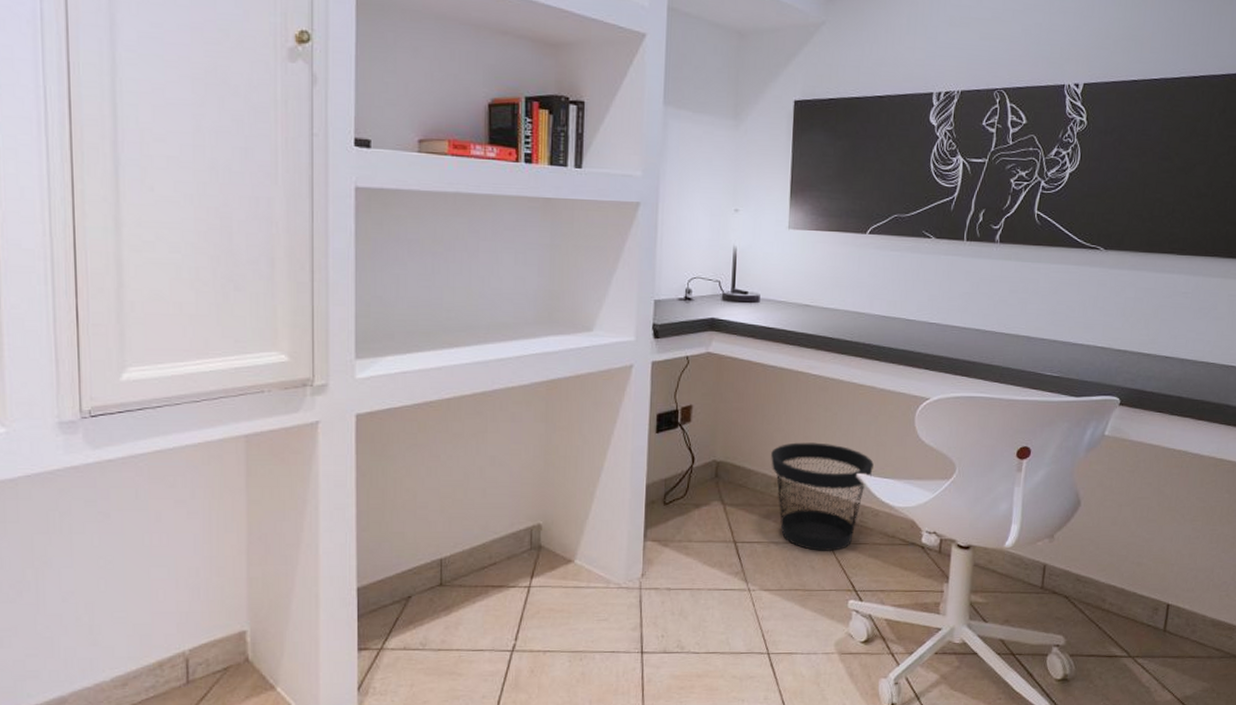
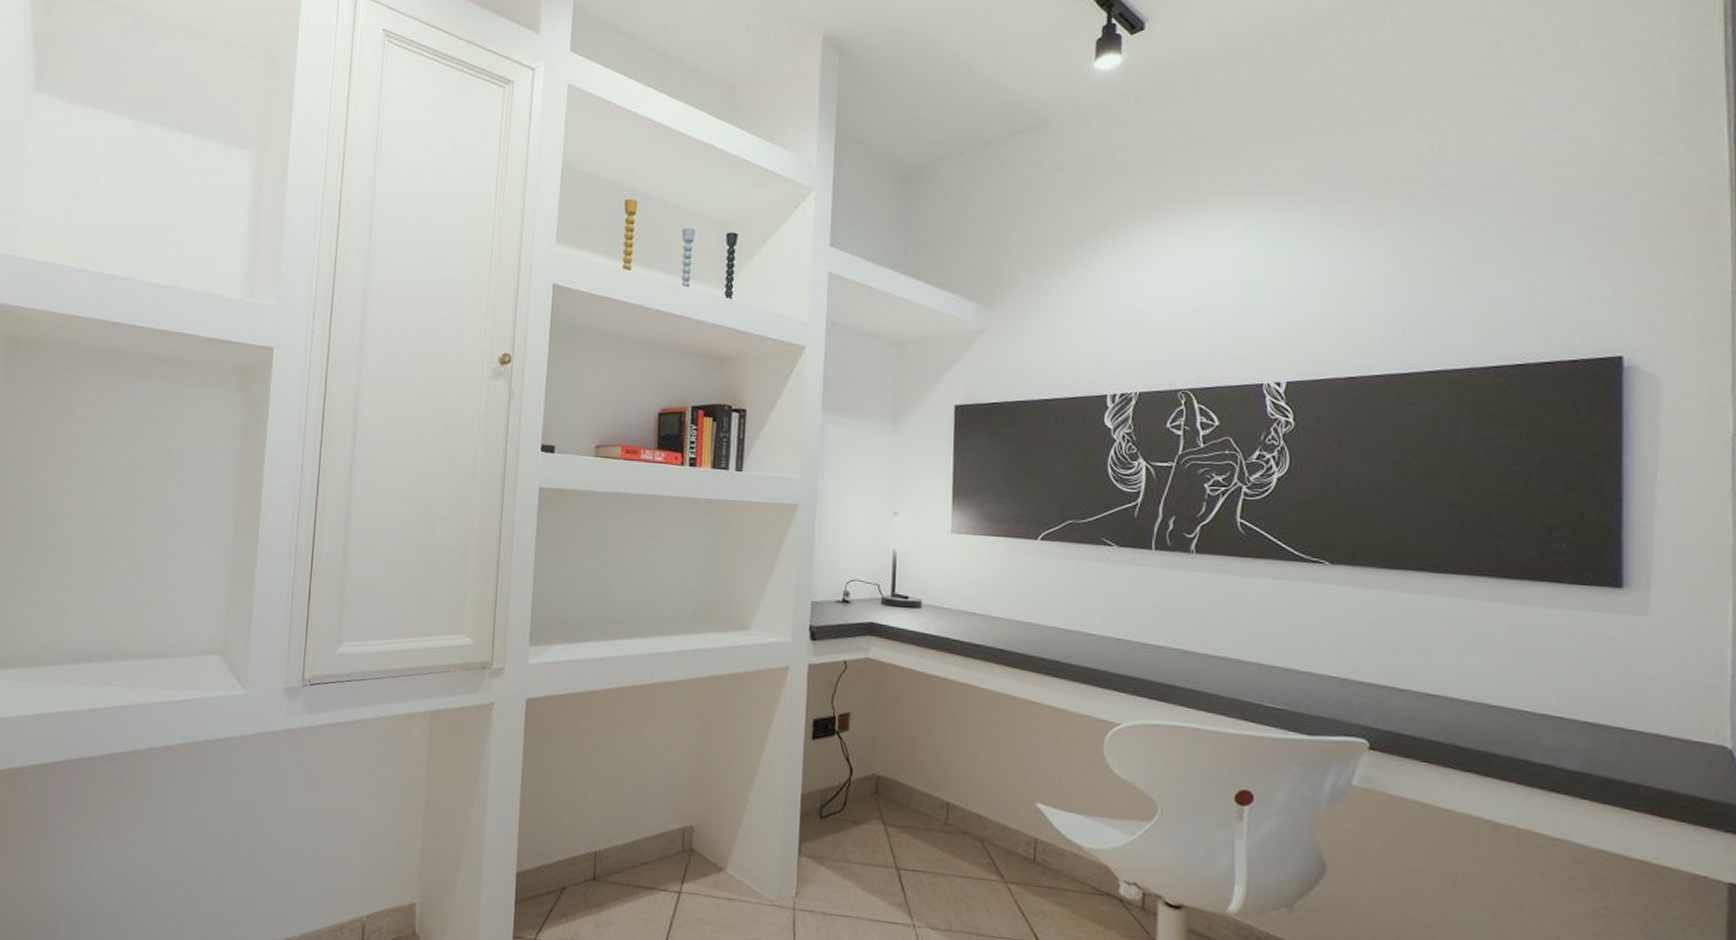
wastebasket: present [771,442,874,551] -> none [936,762,1056,892]

